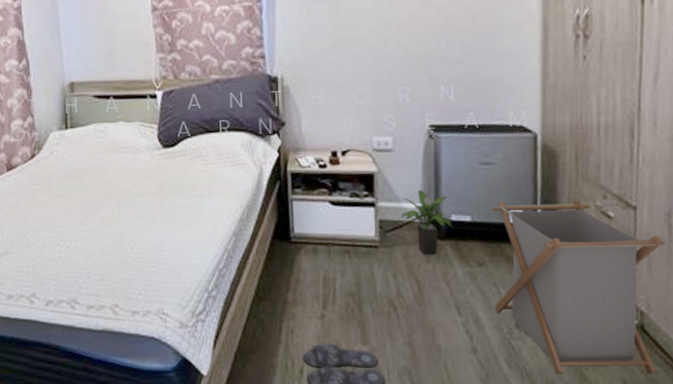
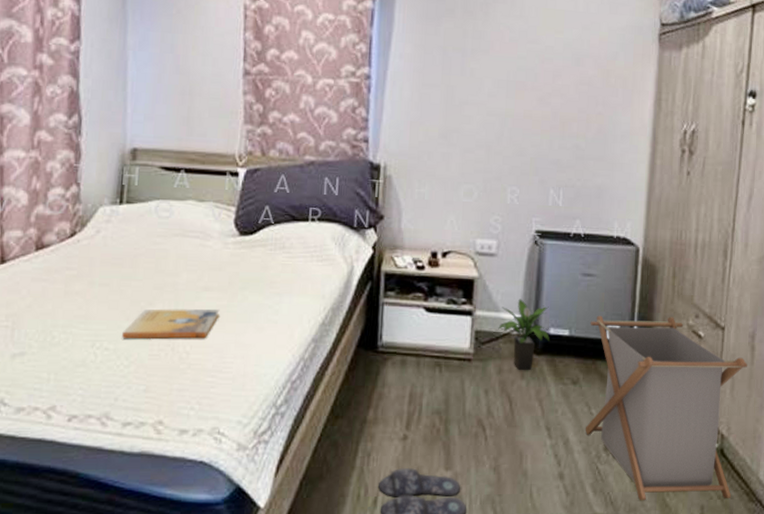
book: none [79,211,154,239] -> present [122,309,220,340]

